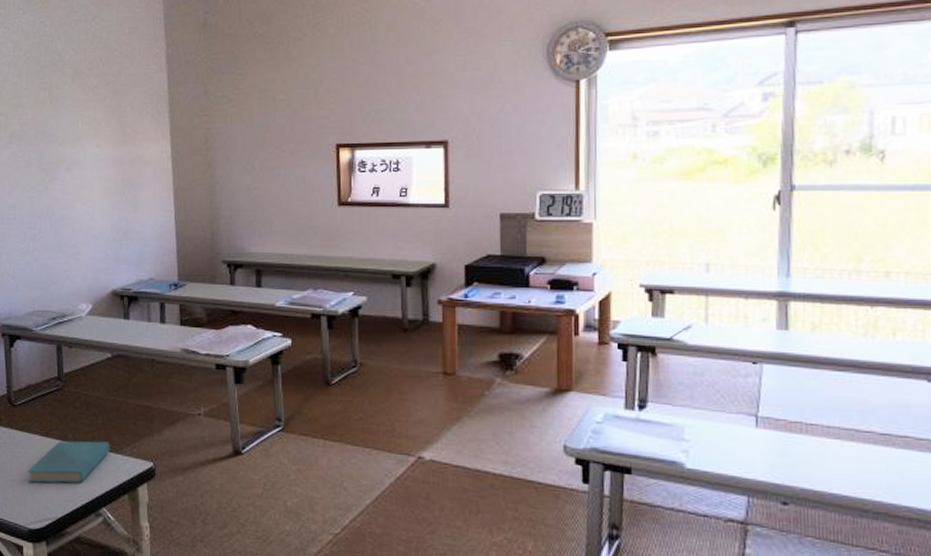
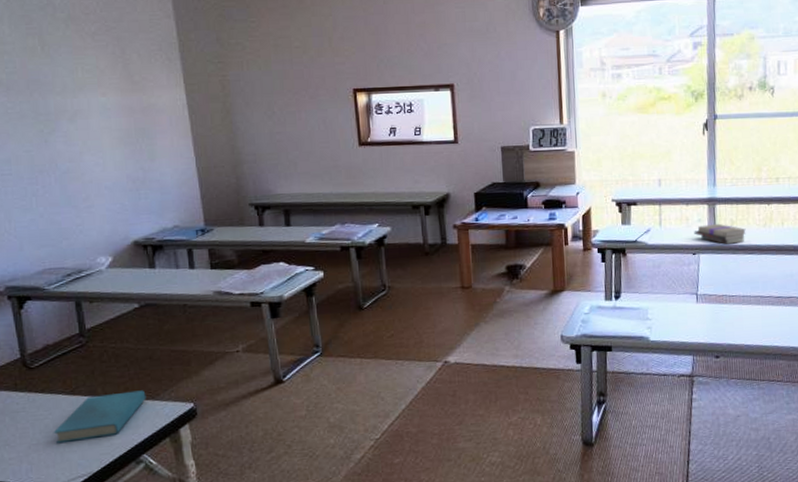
books: none [755,326,835,355] -> present [694,223,746,244]

